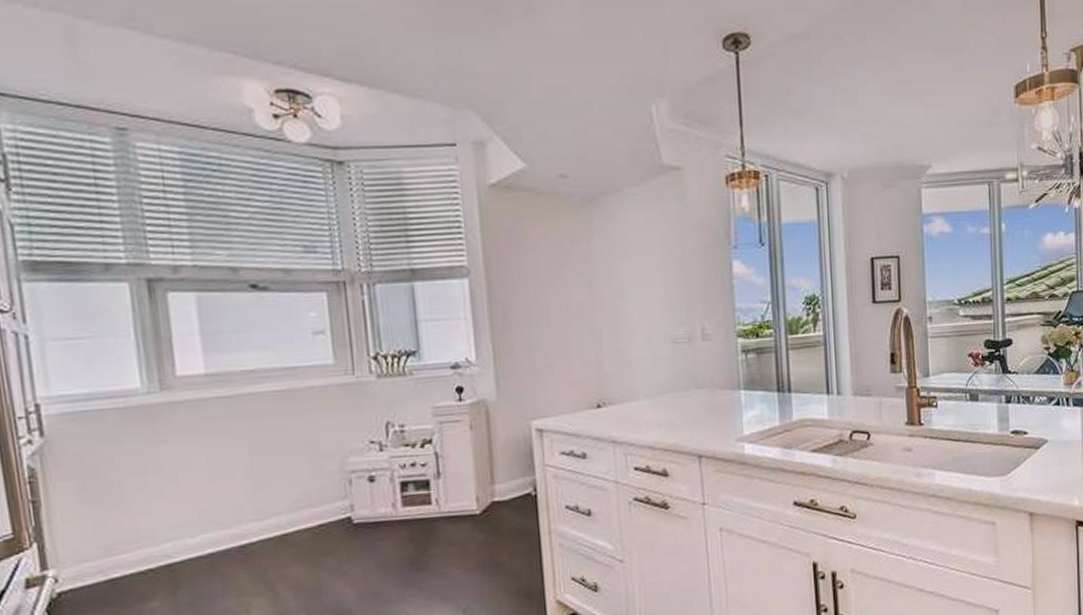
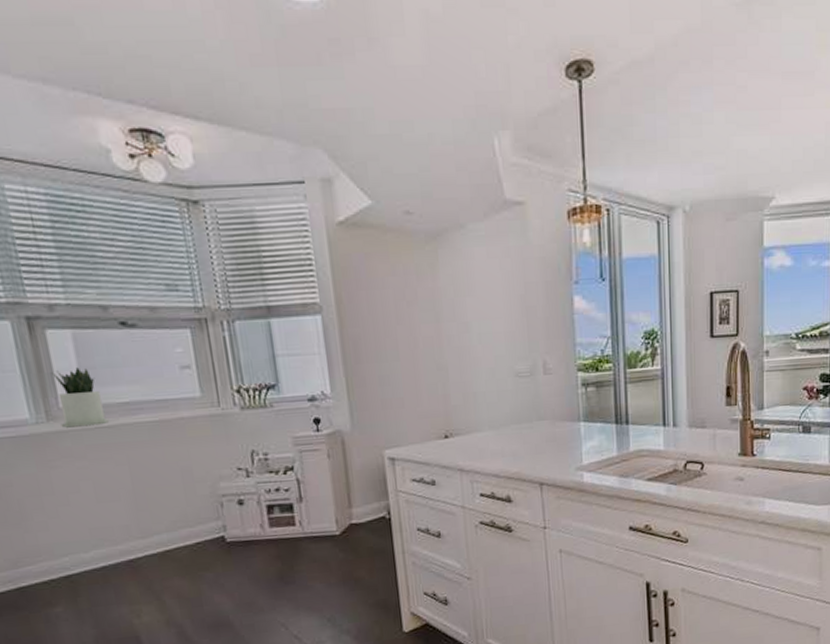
planter: none [170,333,231,398] -> present [52,367,110,428]

